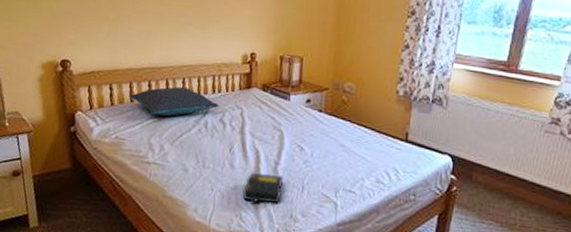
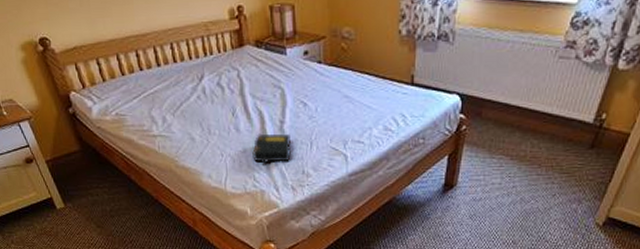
pillow: present [129,87,219,116] -> none [119,54,214,86]

